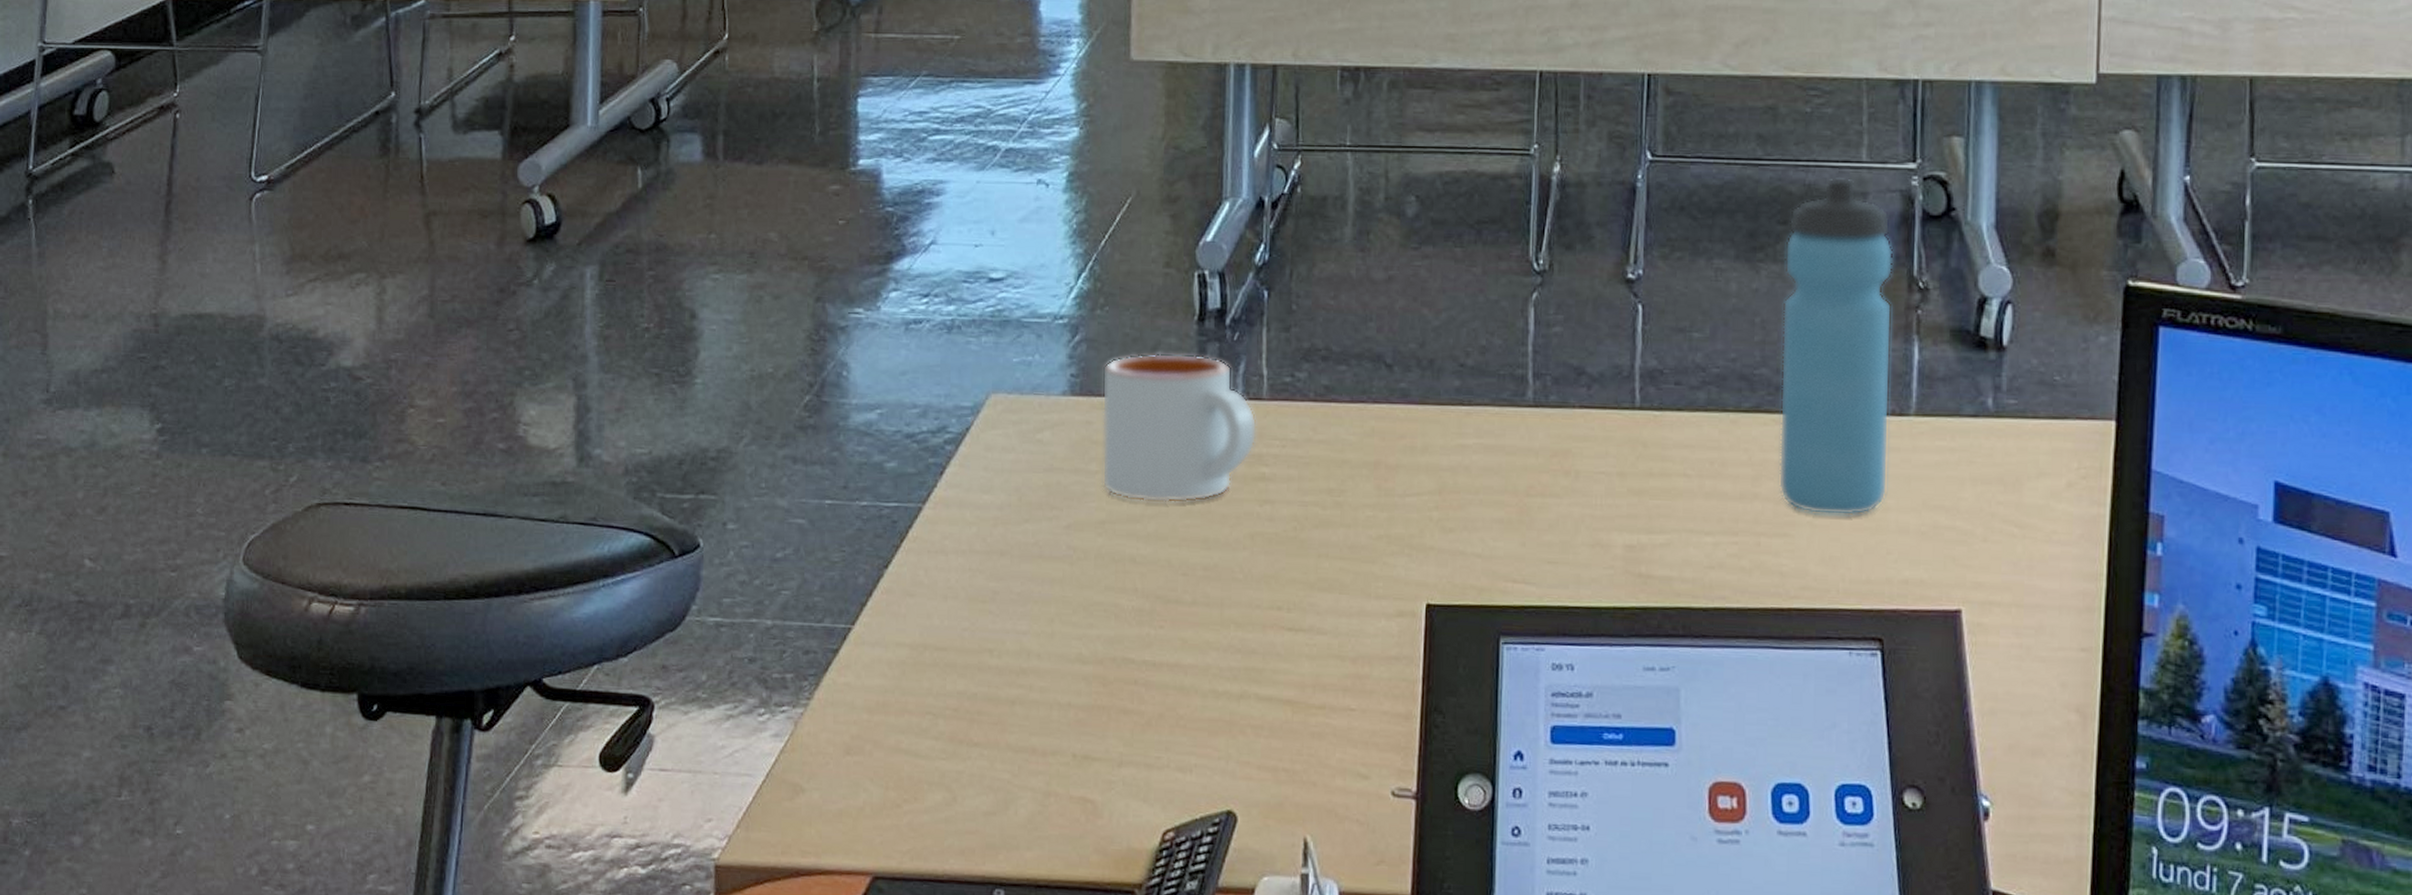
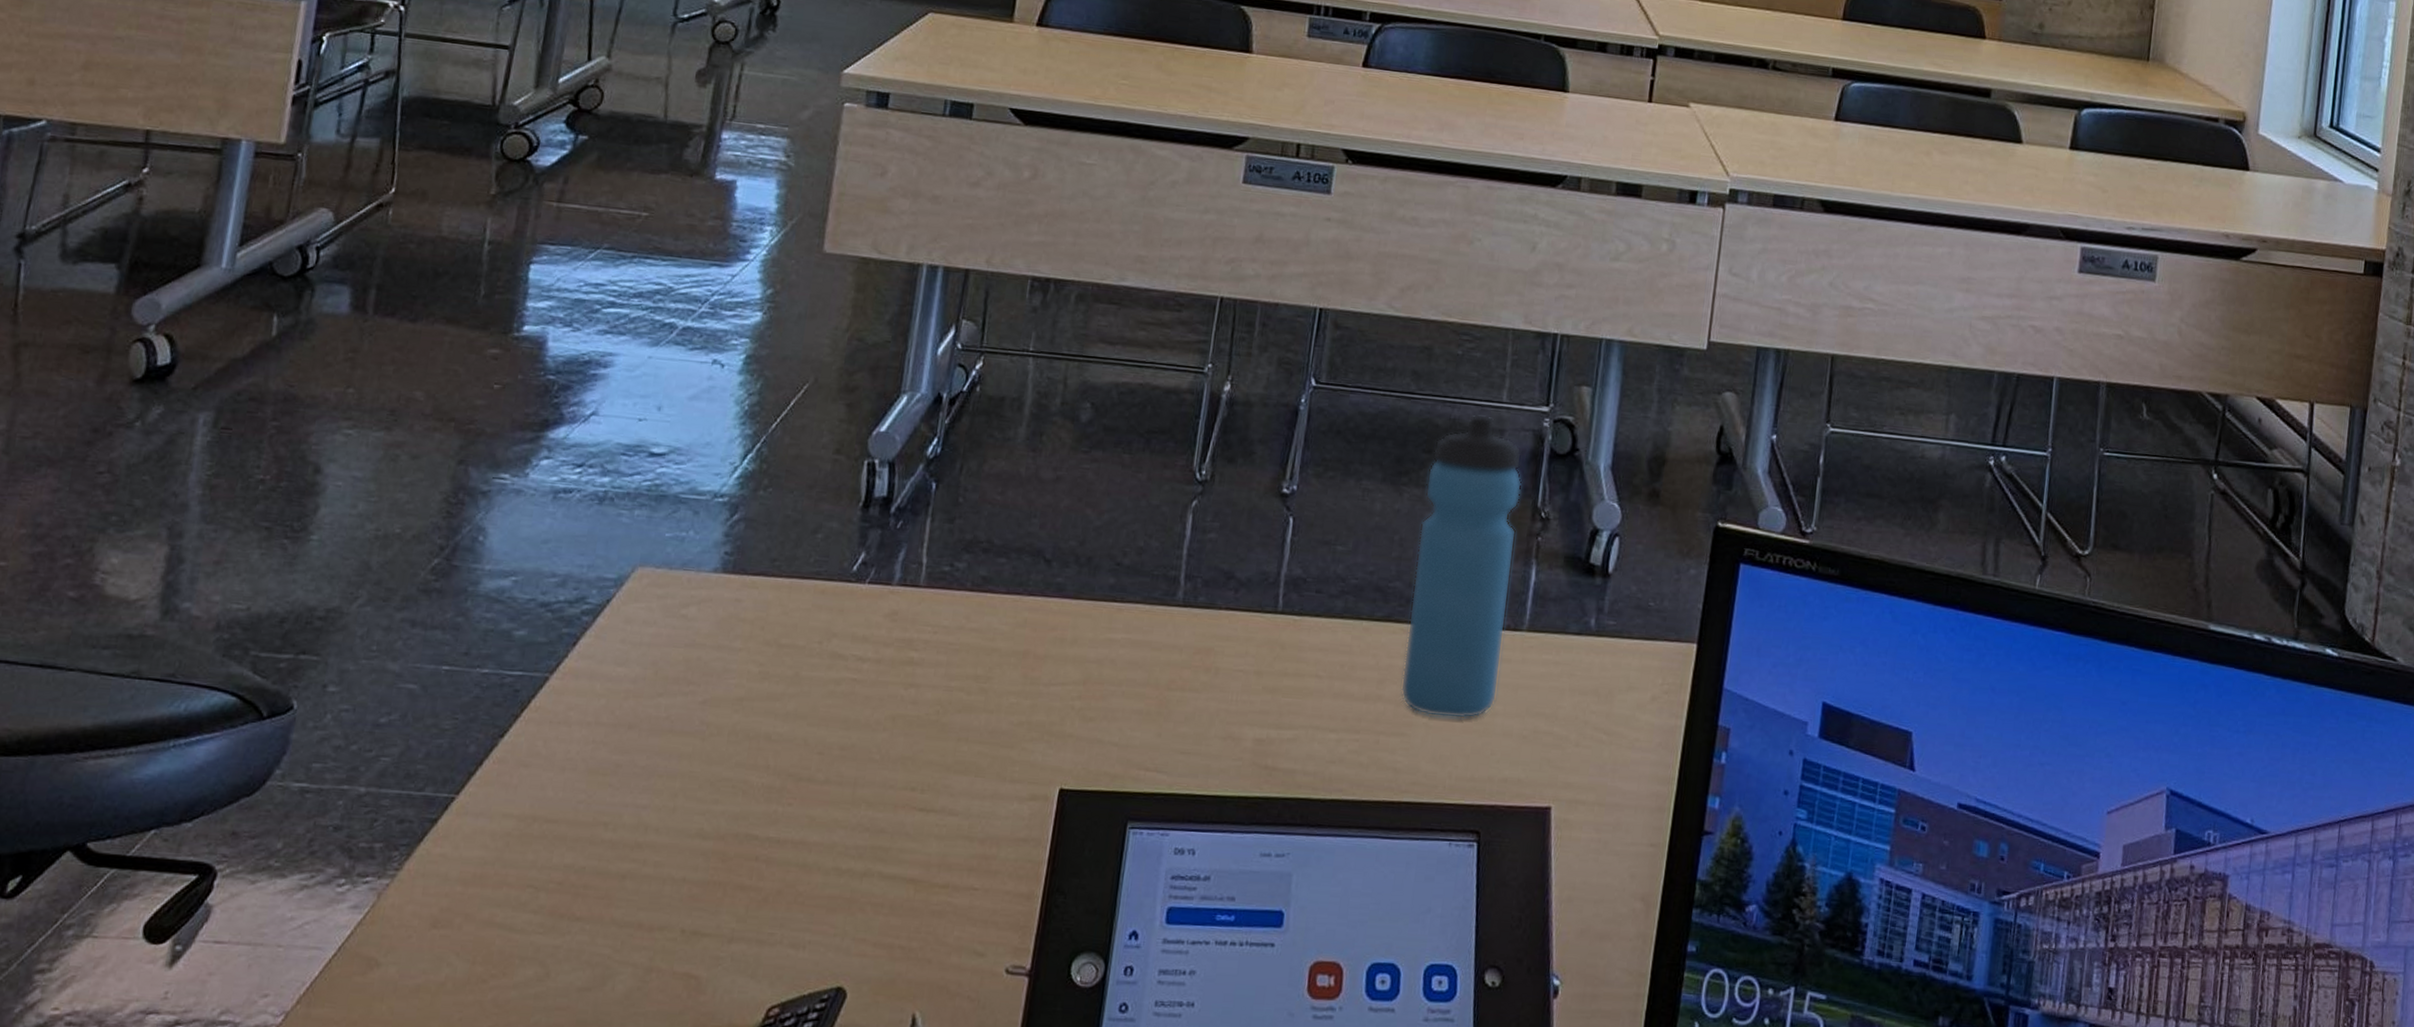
mug: present [1102,353,1257,503] -> none [745,536,911,683]

